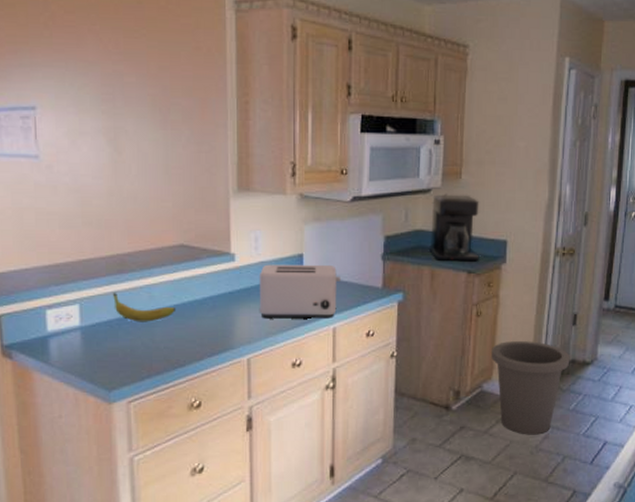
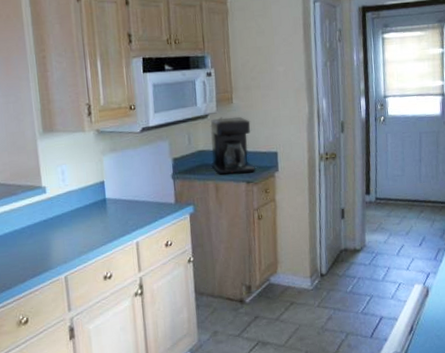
toaster: present [259,264,341,319] -> none [68,188,139,240]
trash can: present [491,341,570,435] -> none [274,236,343,318]

